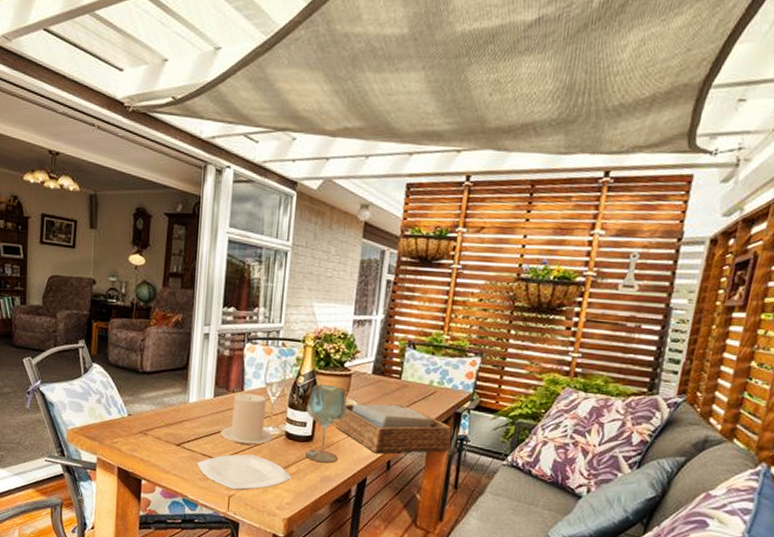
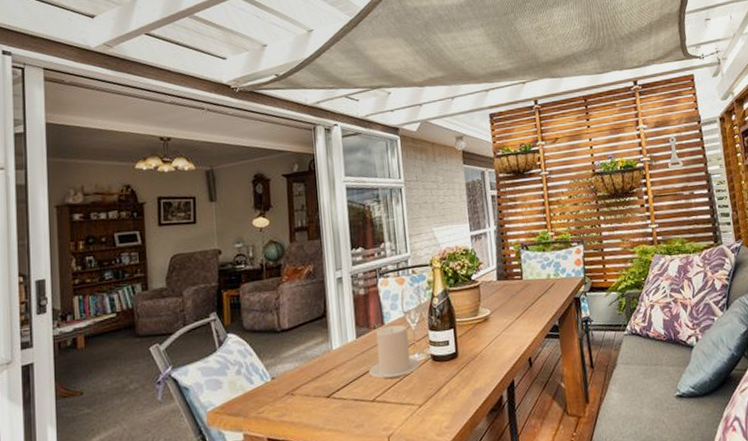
plate: present [197,454,292,491] -> none [350,385,445,429]
wine glass: present [305,384,348,464] -> none [445,299,484,377]
napkin holder: present [335,403,452,454] -> none [475,302,578,354]

